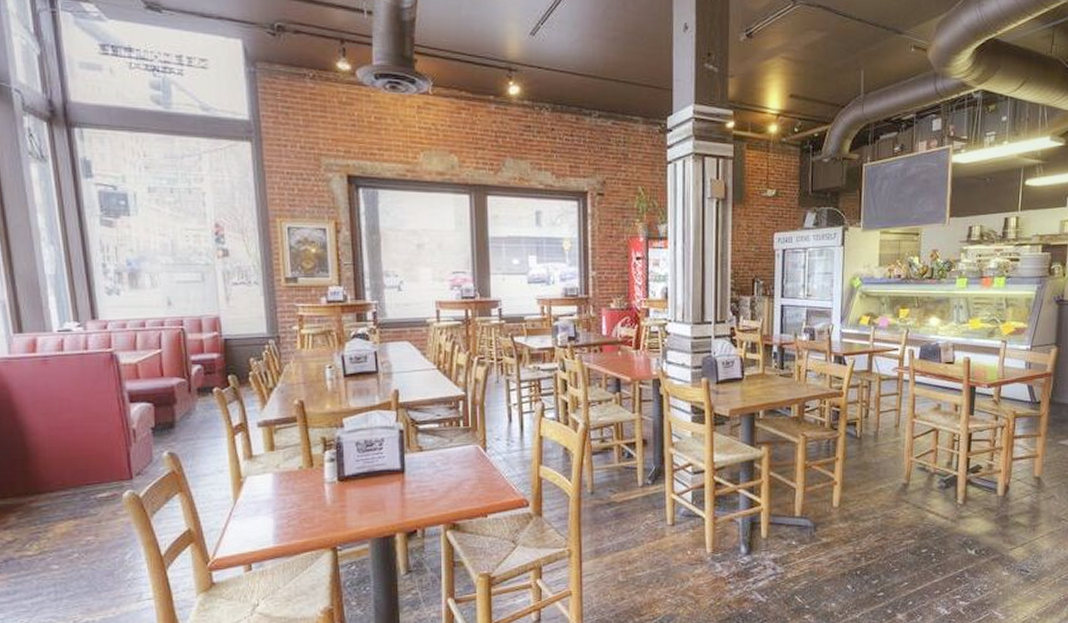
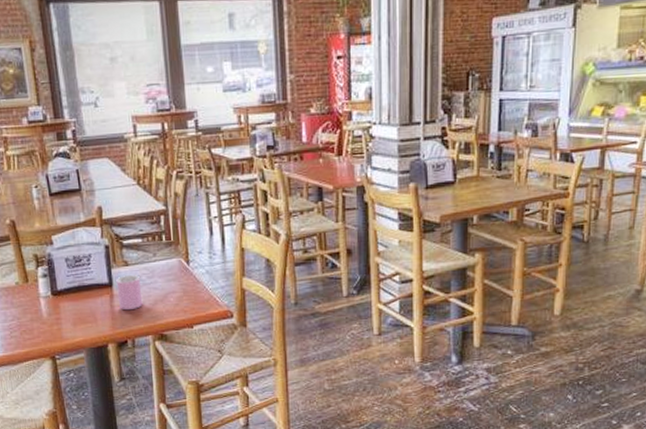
cup: none [409,461,436,498] -> present [116,275,143,311]

